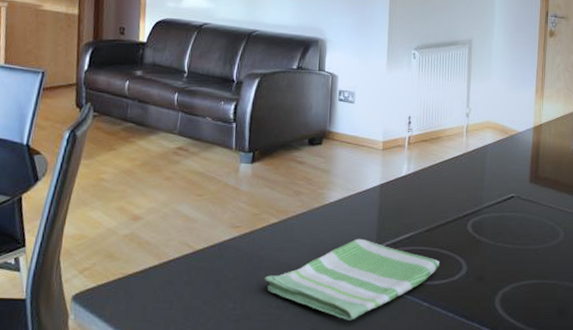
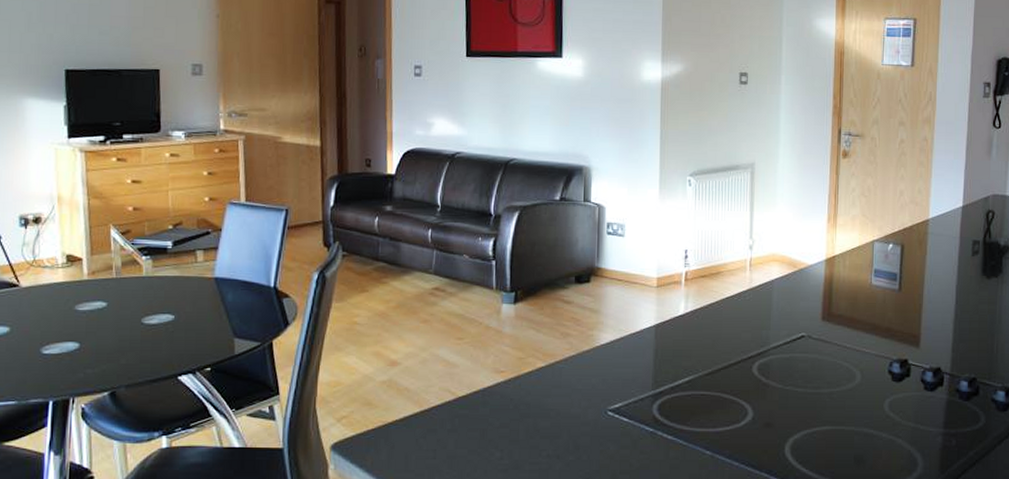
dish towel: present [264,238,439,320] -> none [532,383,722,470]

